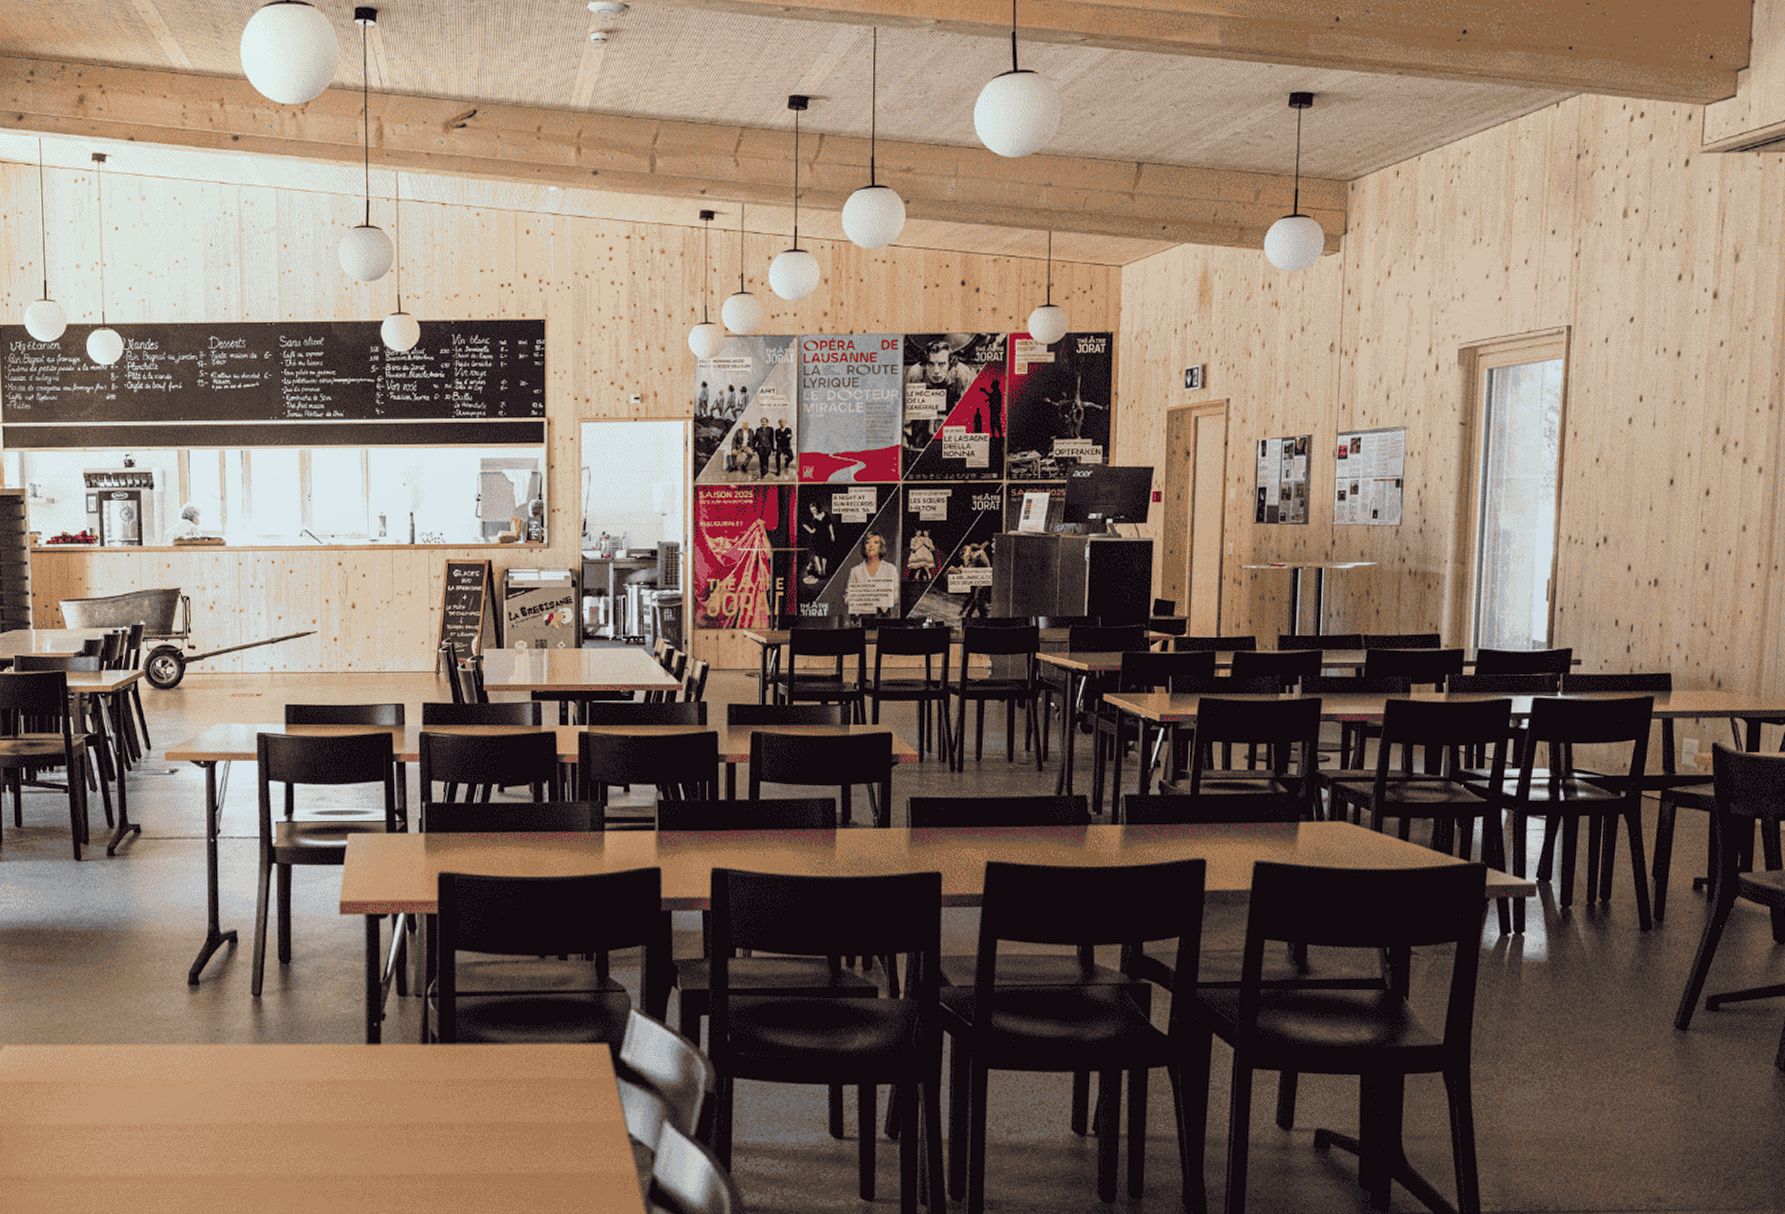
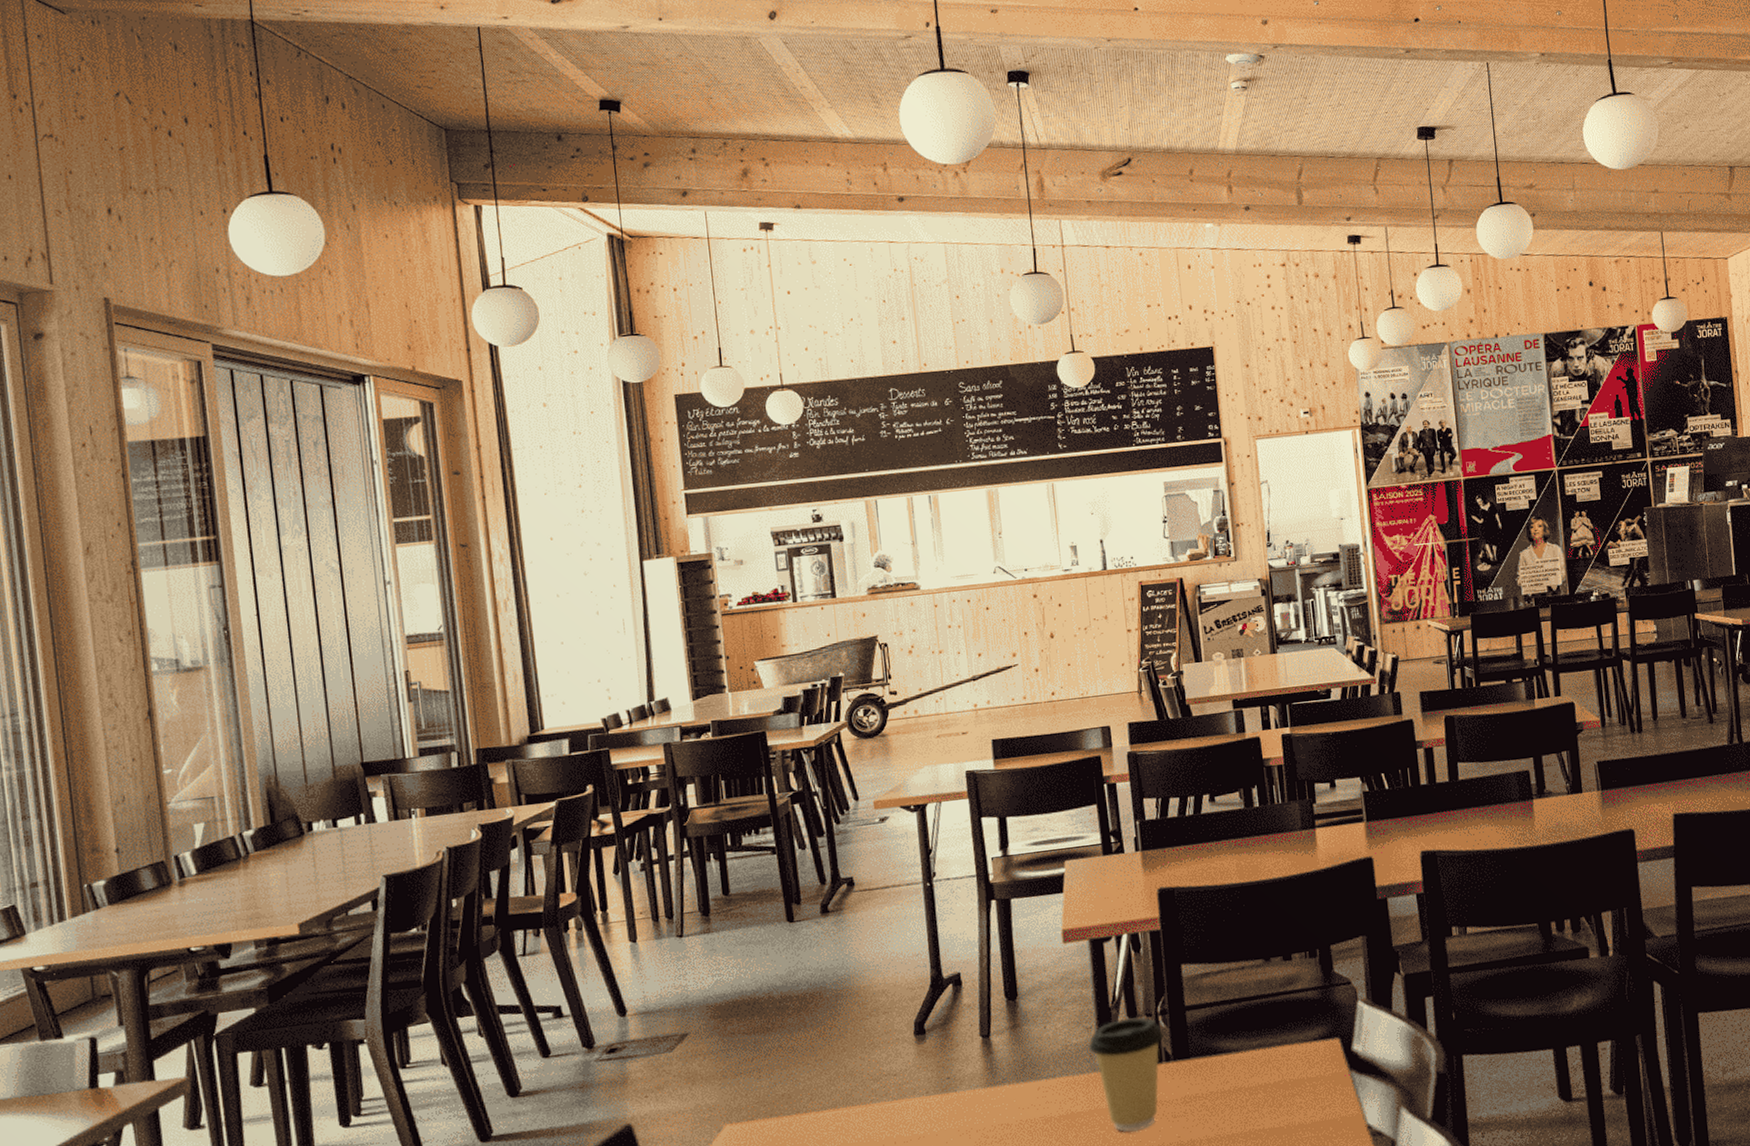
coffee cup: none [357,995,432,1107] -> present [1089,1017,1164,1132]

